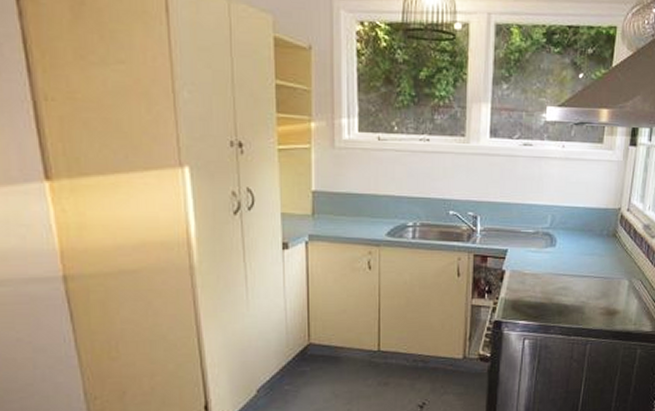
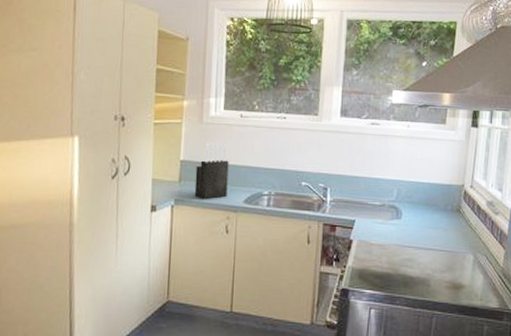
knife block: none [330,169,368,234] -> present [194,142,229,200]

